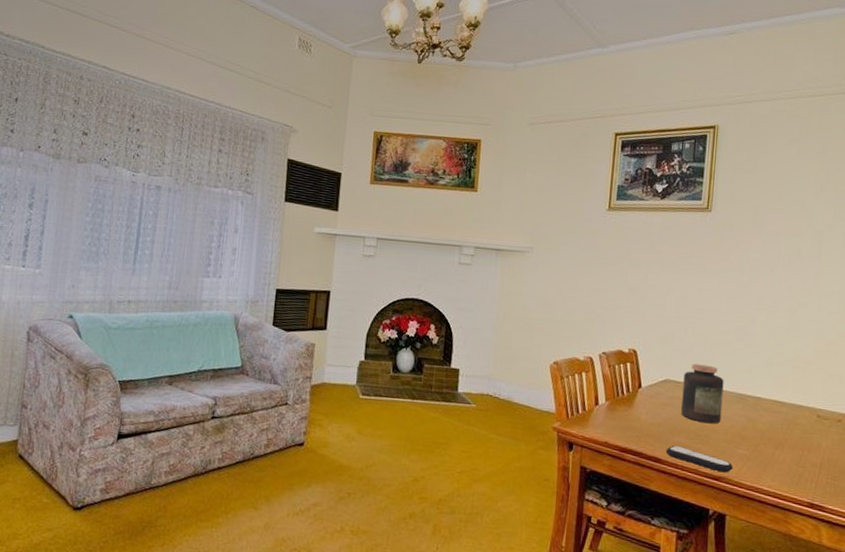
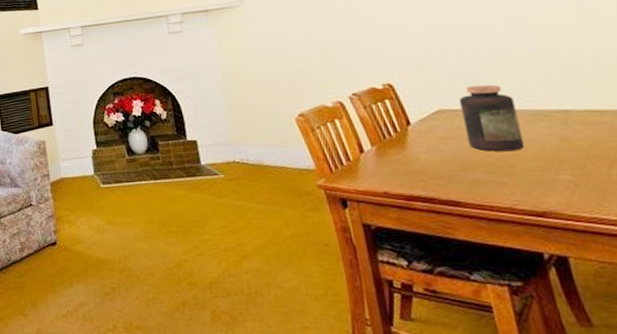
remote control: present [665,445,733,473] -> none [463,182,560,207]

